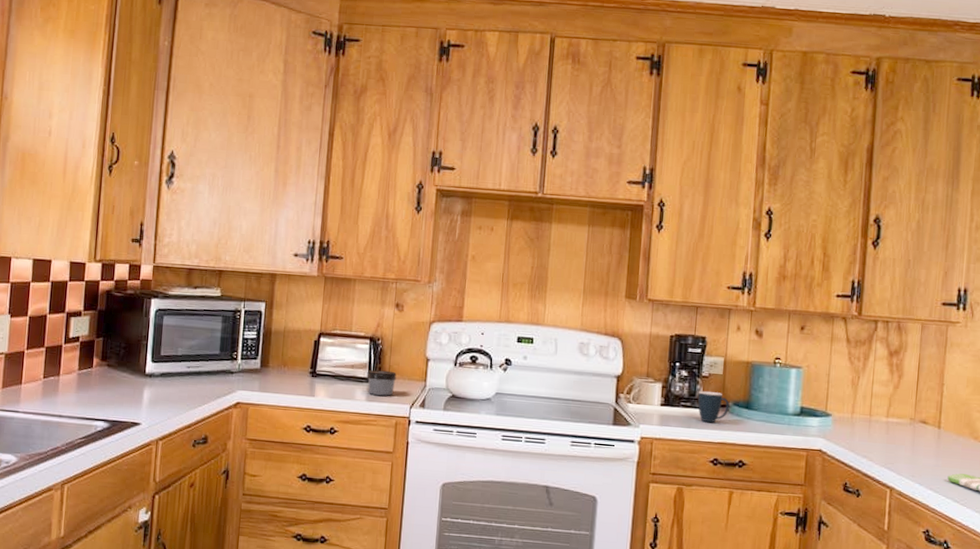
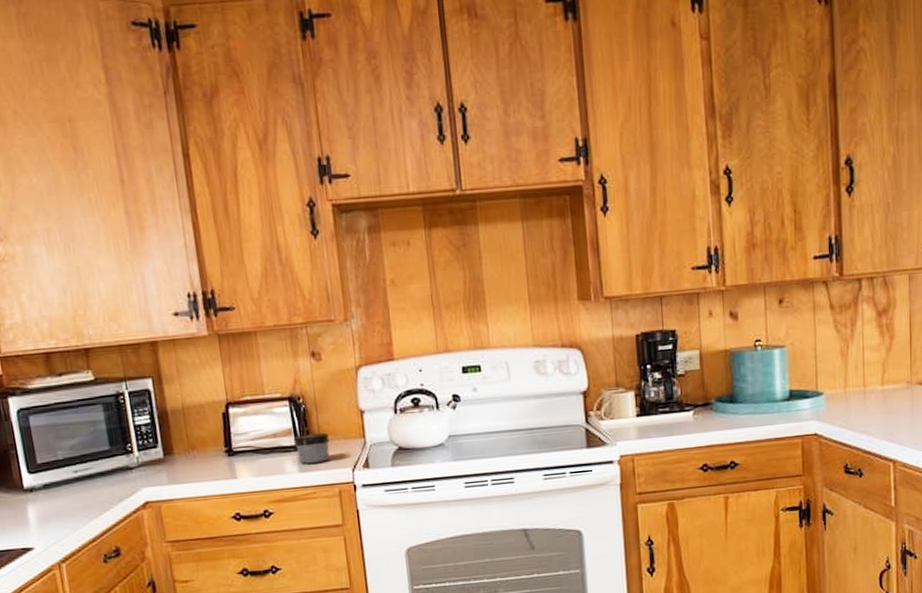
mug: present [697,391,730,423] -> none [675,390,712,427]

